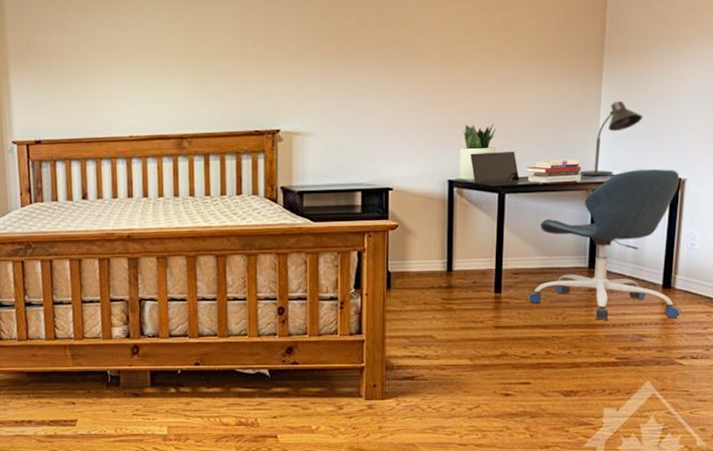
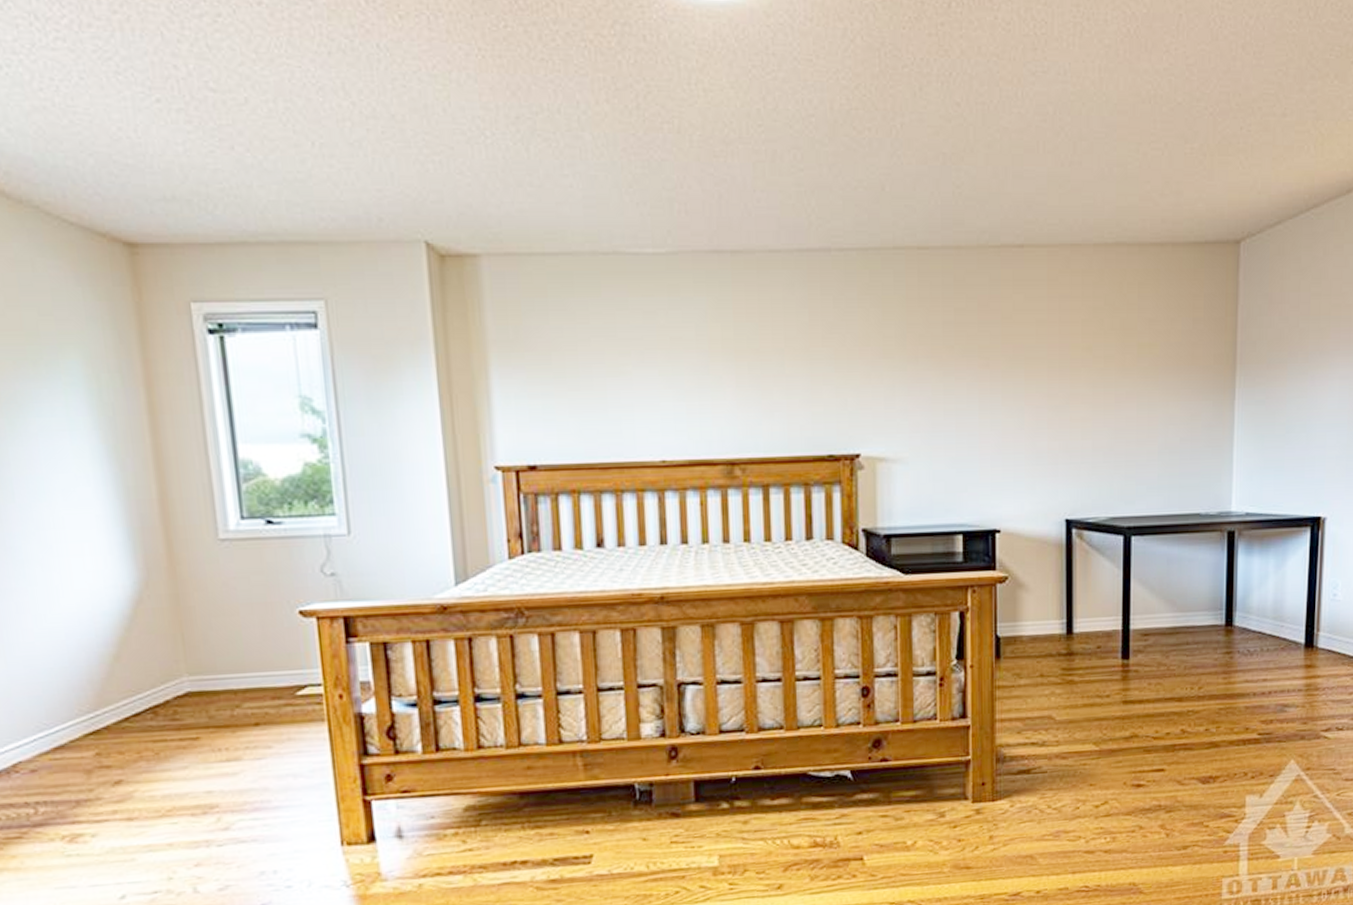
planter: present [454,124,498,182] -> none [1072,450,1121,522]
laptop: present [470,152,540,188] -> none [1090,484,1170,529]
books: present [526,159,582,185] -> none [1154,493,1216,525]
office chair: present [527,168,683,320] -> none [1159,505,1326,688]
desk lamp: present [579,101,644,177] -> none [1213,424,1280,515]

